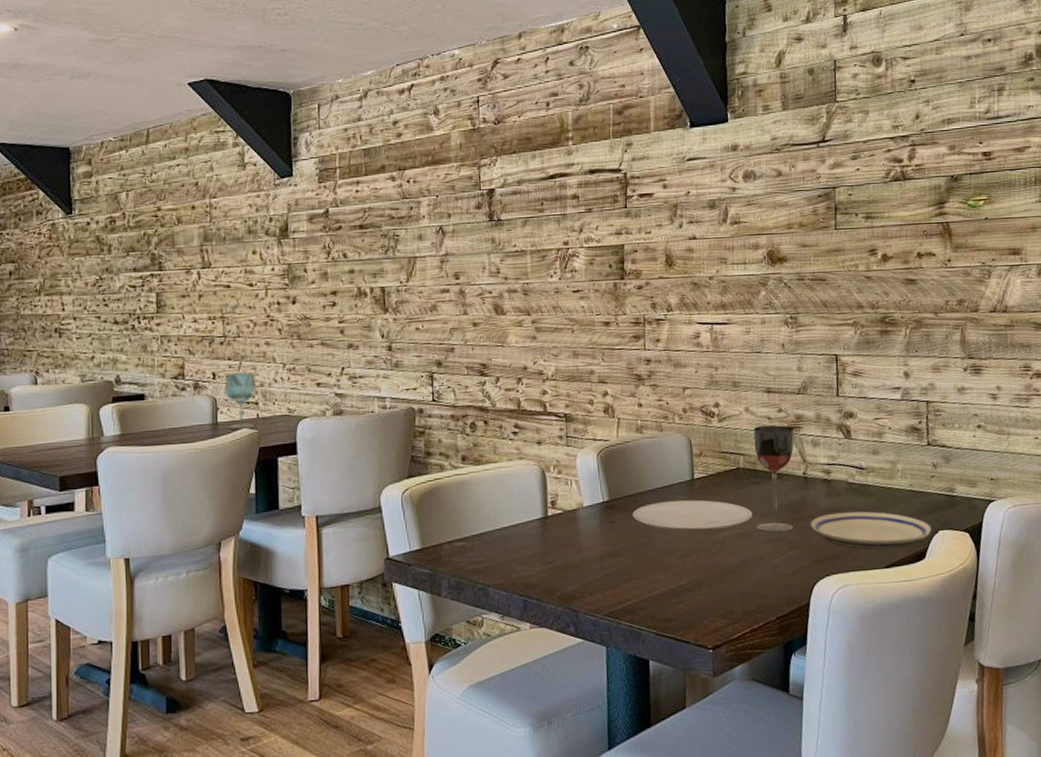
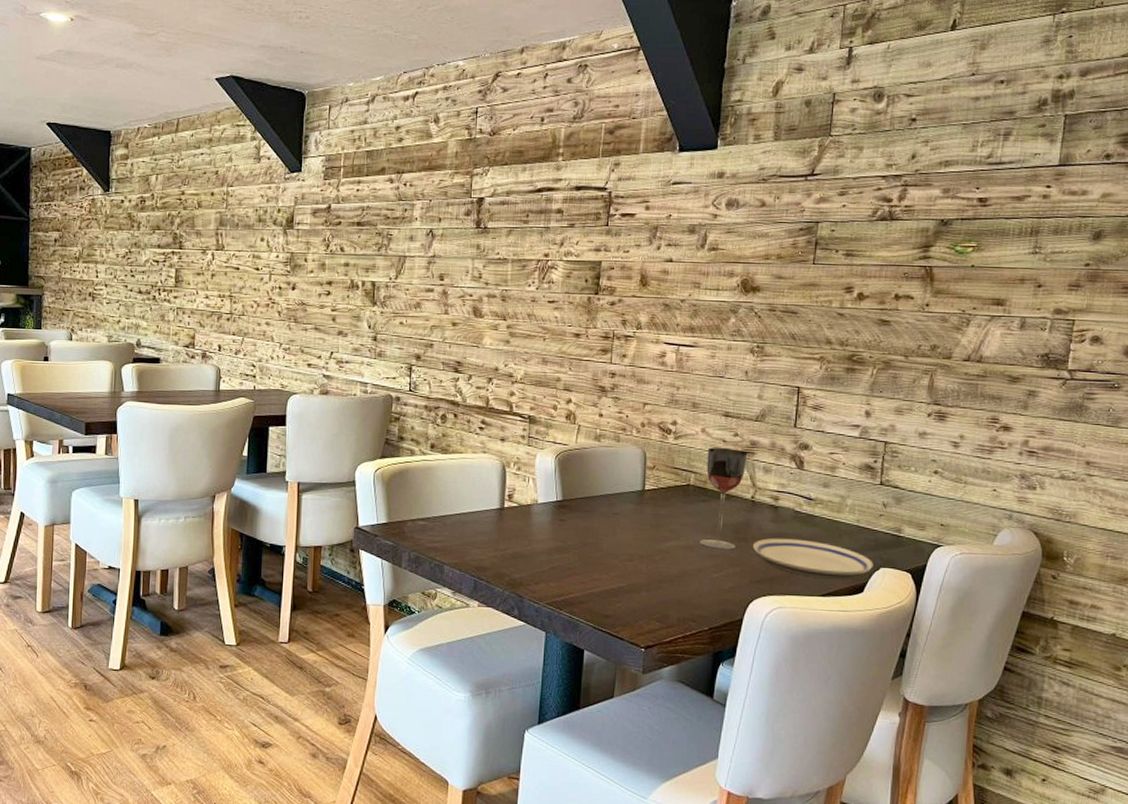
wine glass: present [223,372,258,430] -> none [227,346,256,399]
plate: present [633,499,753,532] -> none [583,507,698,540]

